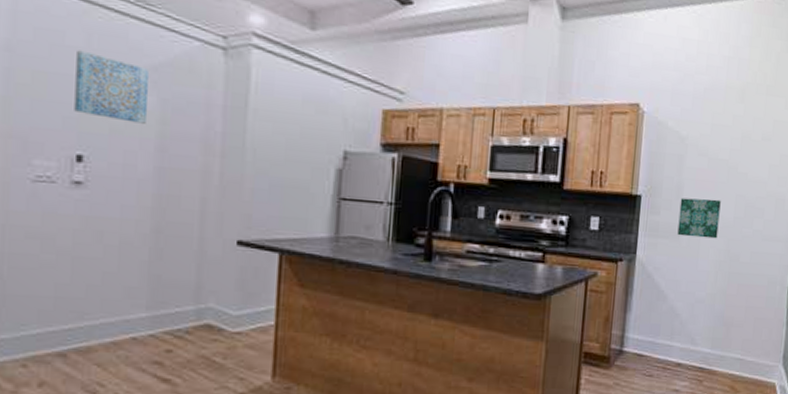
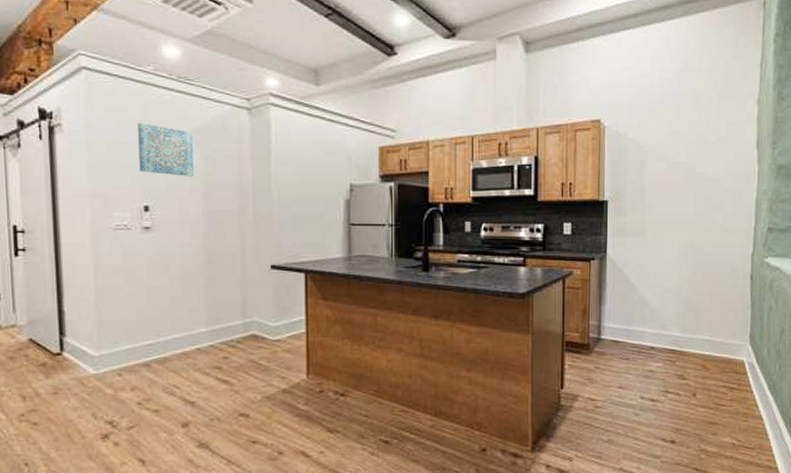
wall art: present [677,198,721,239] -> none [643,199,682,234]

